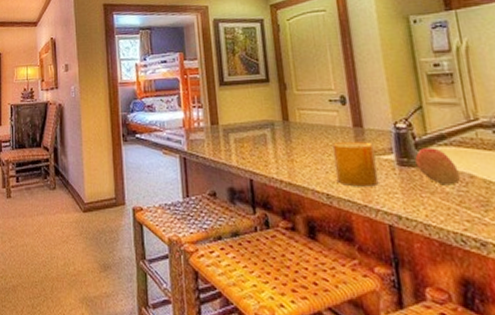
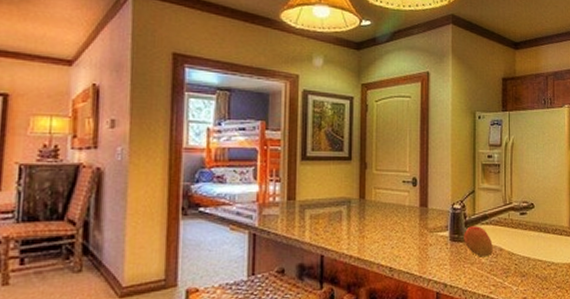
cup: present [332,141,379,186] -> none [400,219,434,259]

